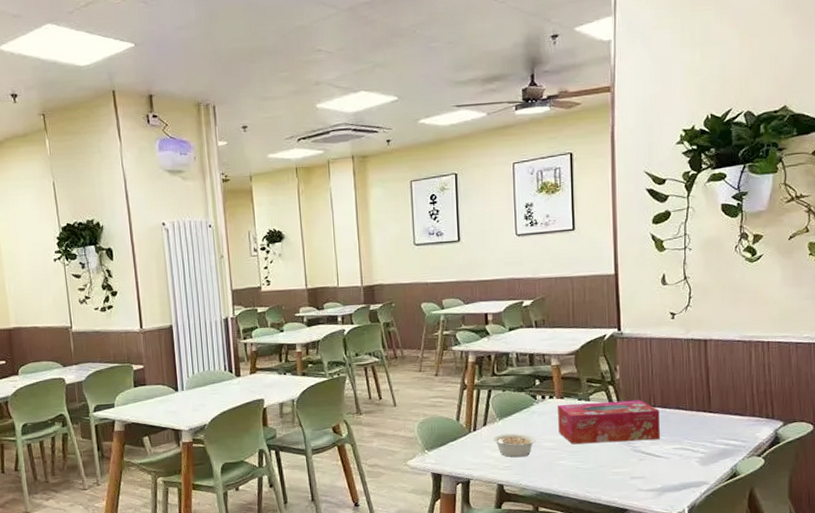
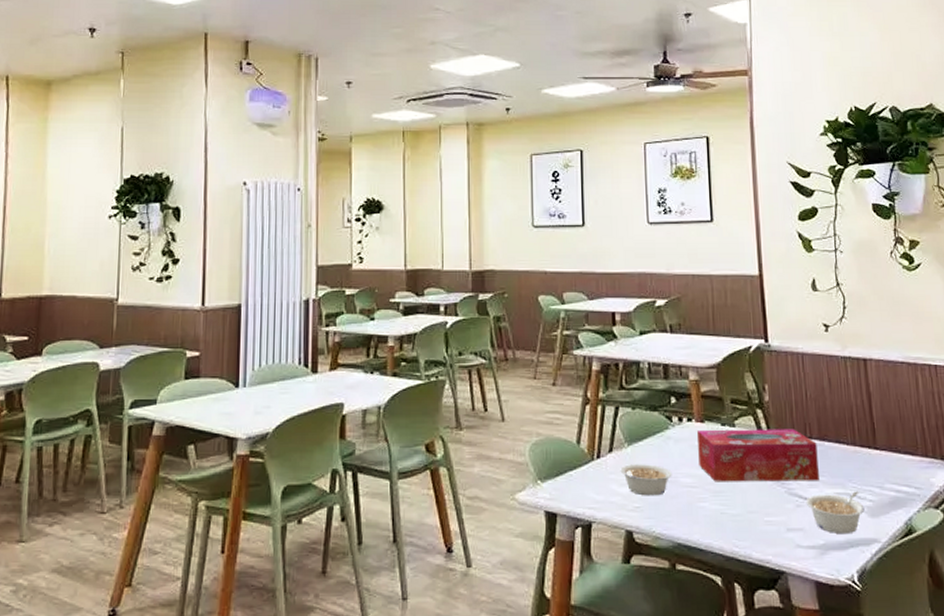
legume: none [648,446,697,479] -> present [806,491,865,533]

